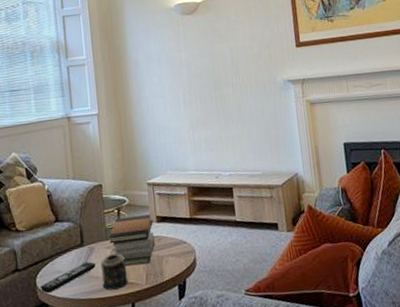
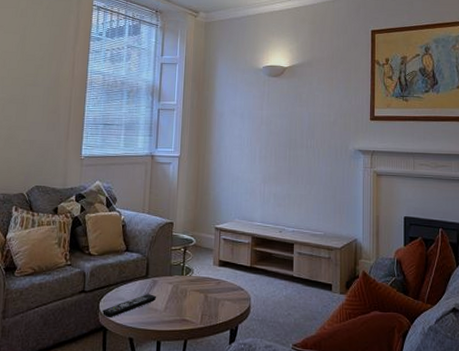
candle: present [101,253,128,290] -> none [159,290,184,324]
book stack: present [109,214,156,267] -> none [172,256,216,305]

